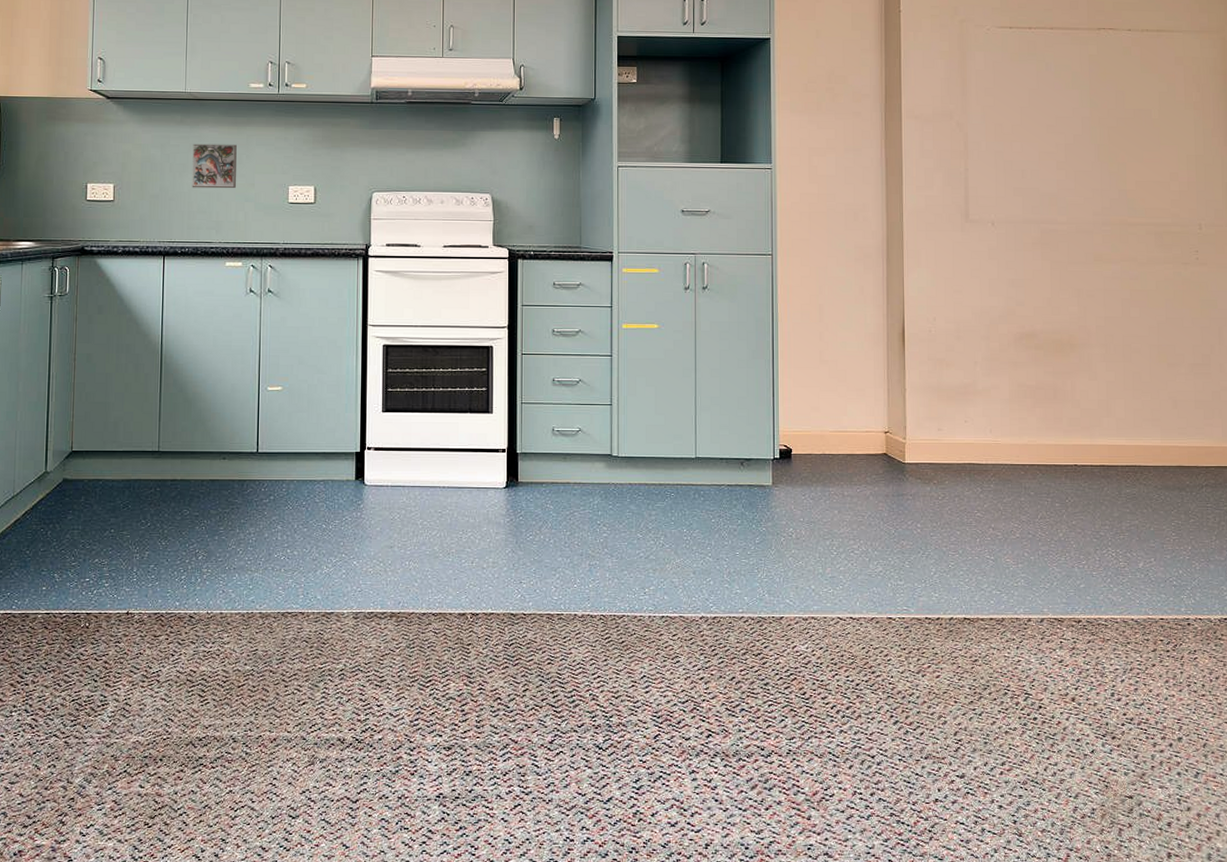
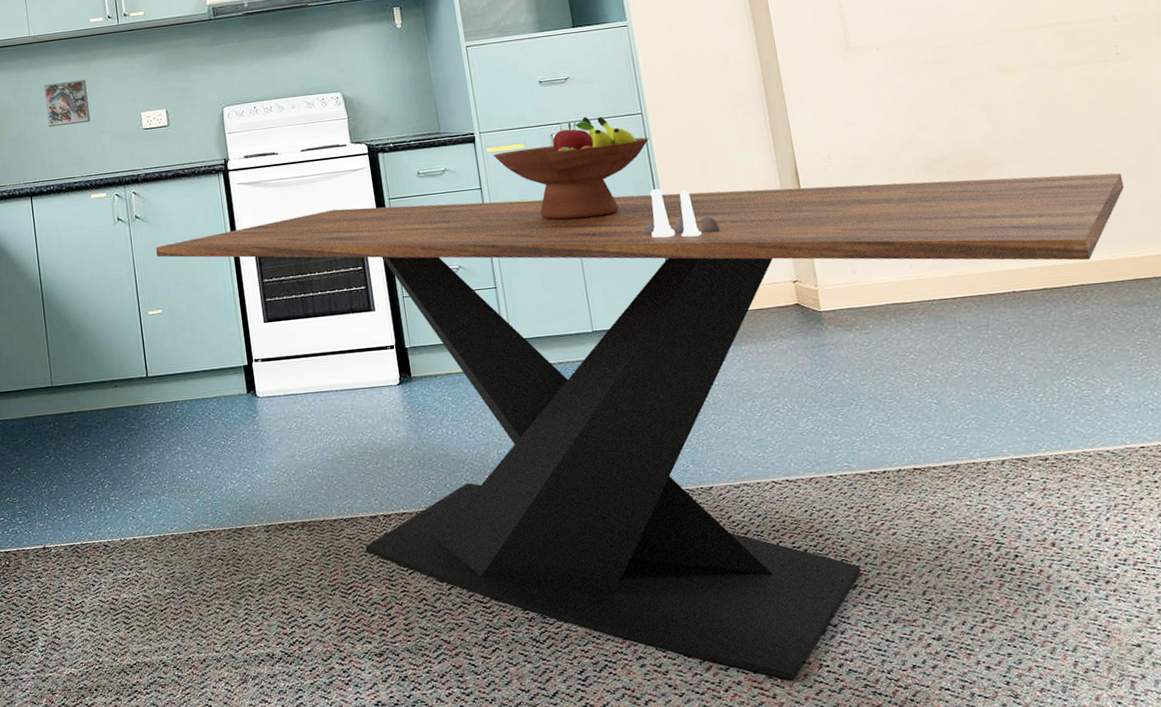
dining table: none [284,308,1184,804] -> present [155,173,1125,680]
fruit bowl: none [627,250,774,348] -> present [493,116,649,220]
salt and pepper shaker set: none [756,329,826,378] -> present [642,189,720,238]

